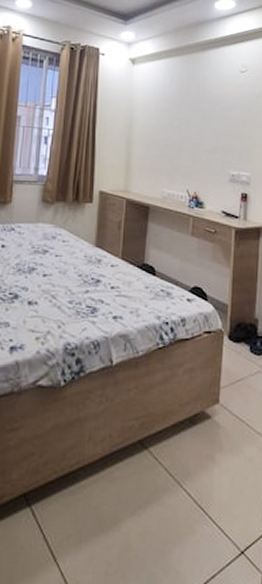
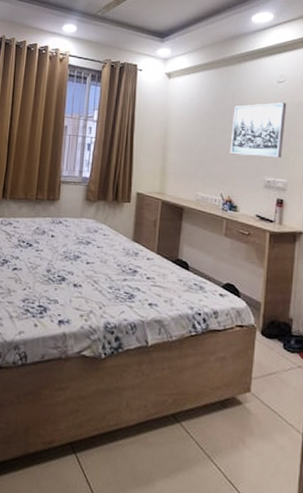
wall art: none [195,92,249,150] -> present [230,102,287,157]

